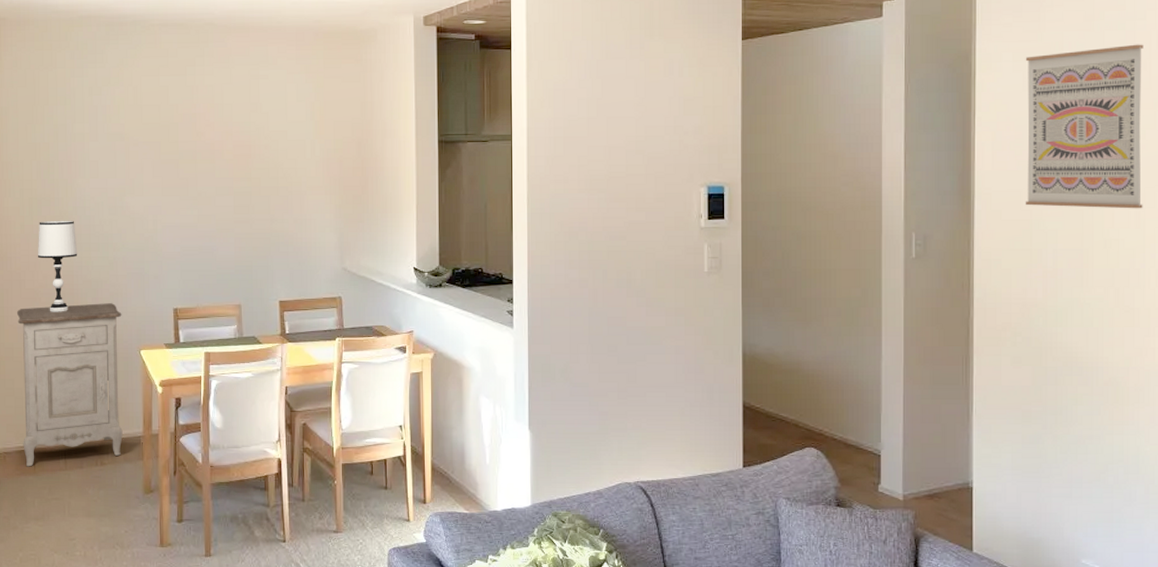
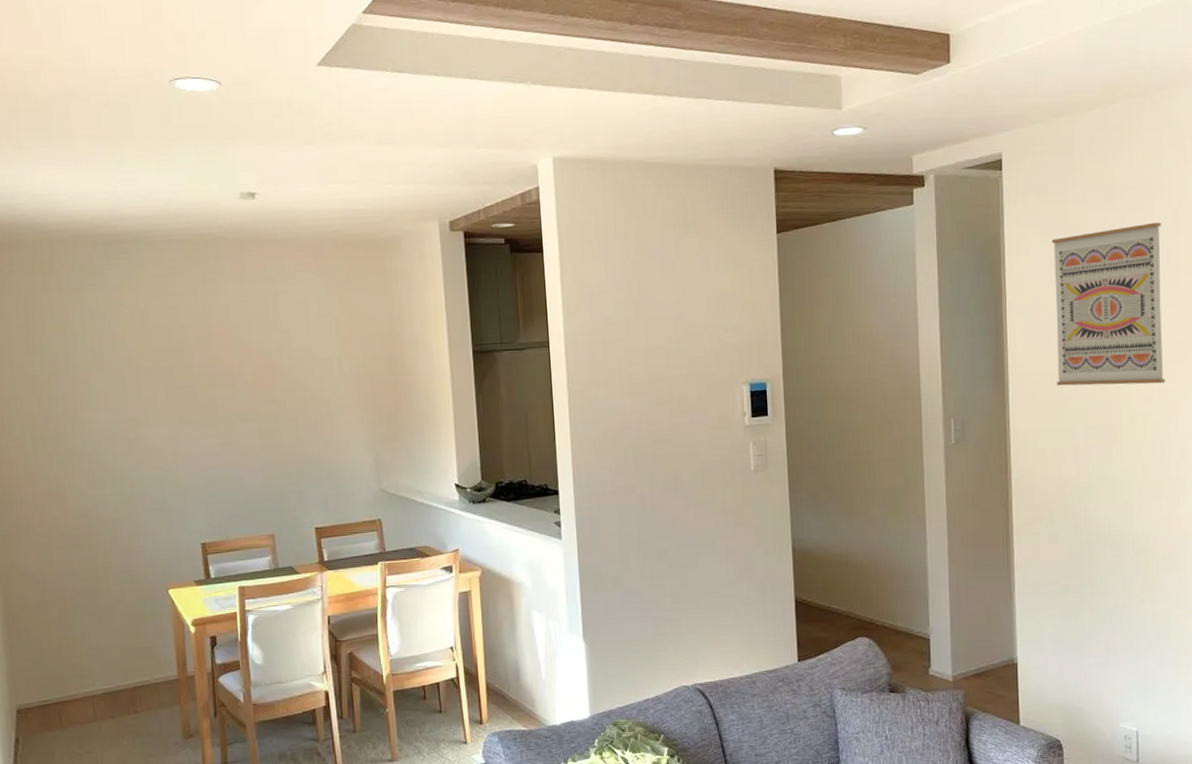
nightstand: present [17,303,123,467] -> none [28,542,156,722]
table lamp: present [37,220,78,312] -> none [44,456,91,556]

